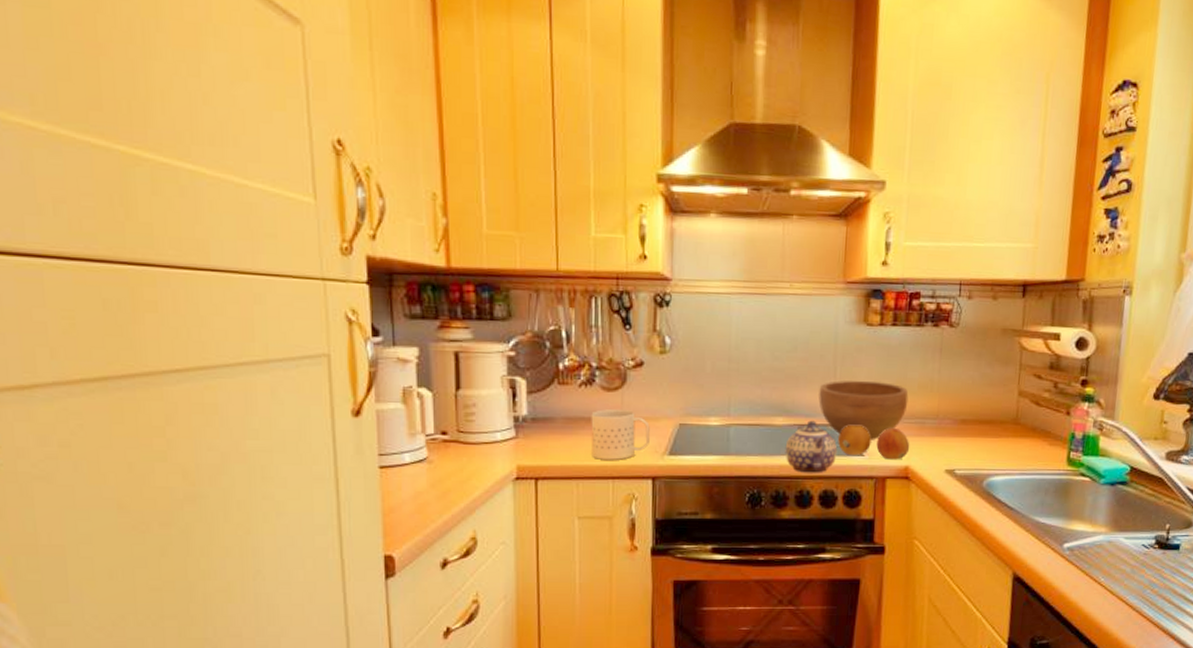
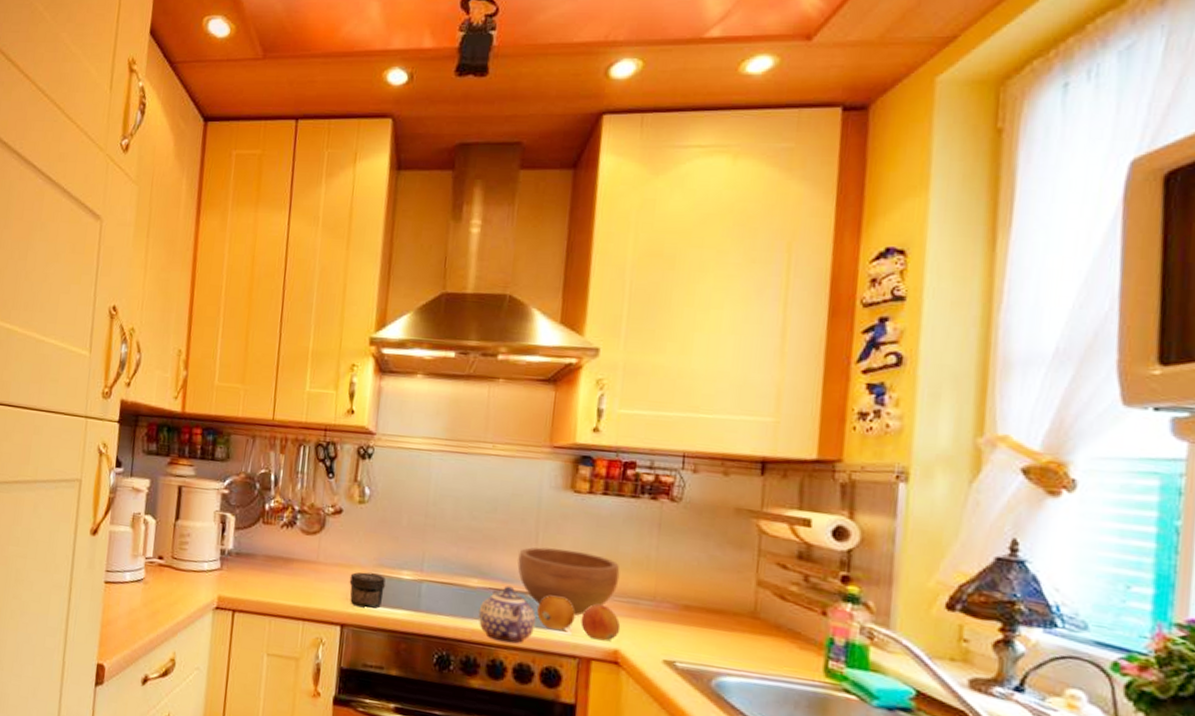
mug: present [591,409,650,460] -> none [286,551,343,603]
jar: none [657,423,695,459] -> present [349,571,386,609]

